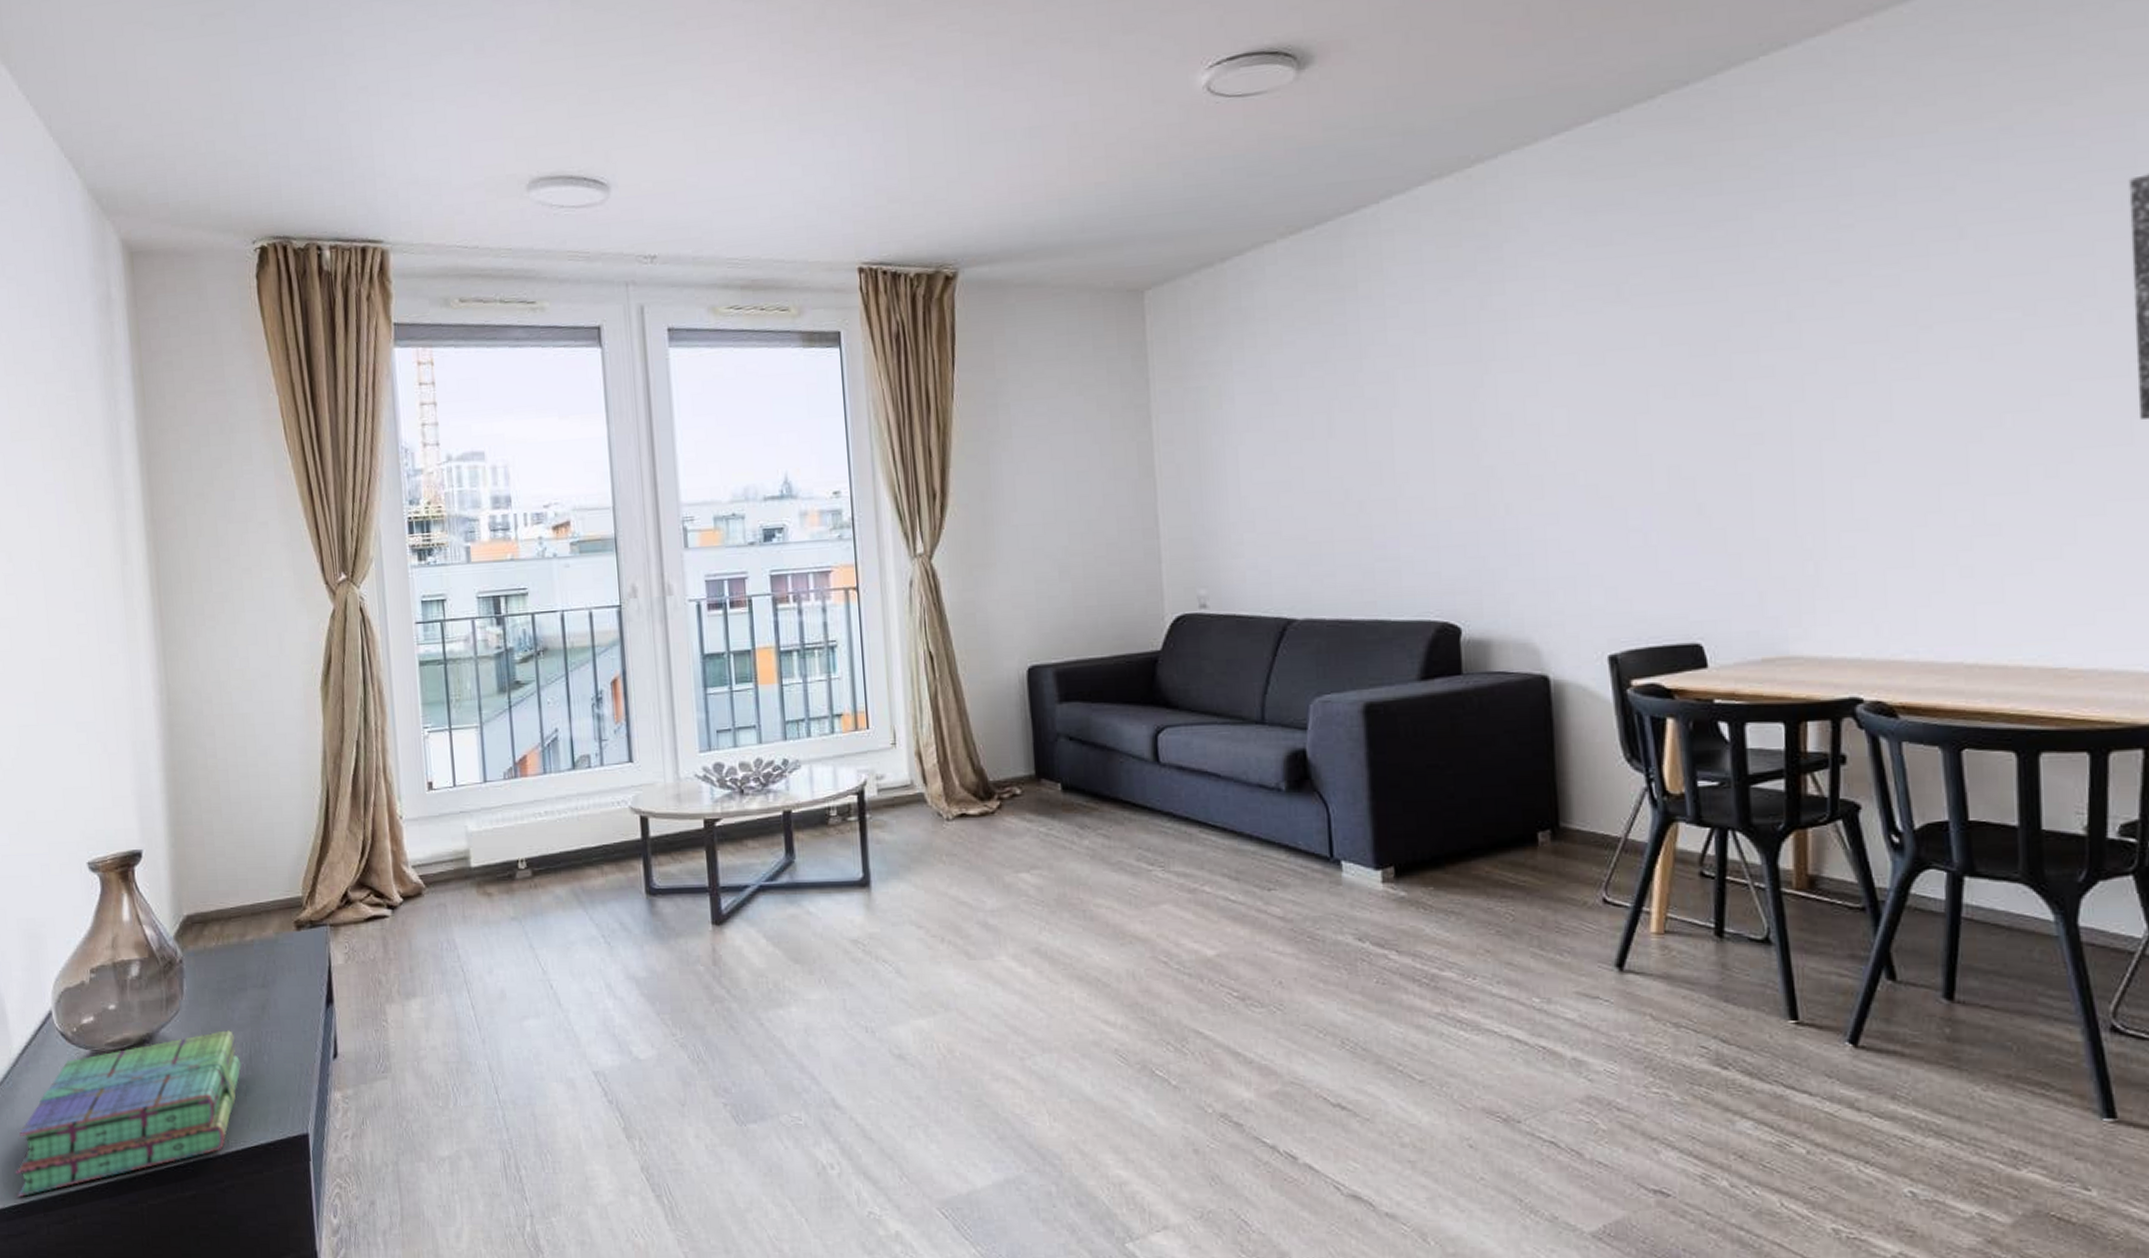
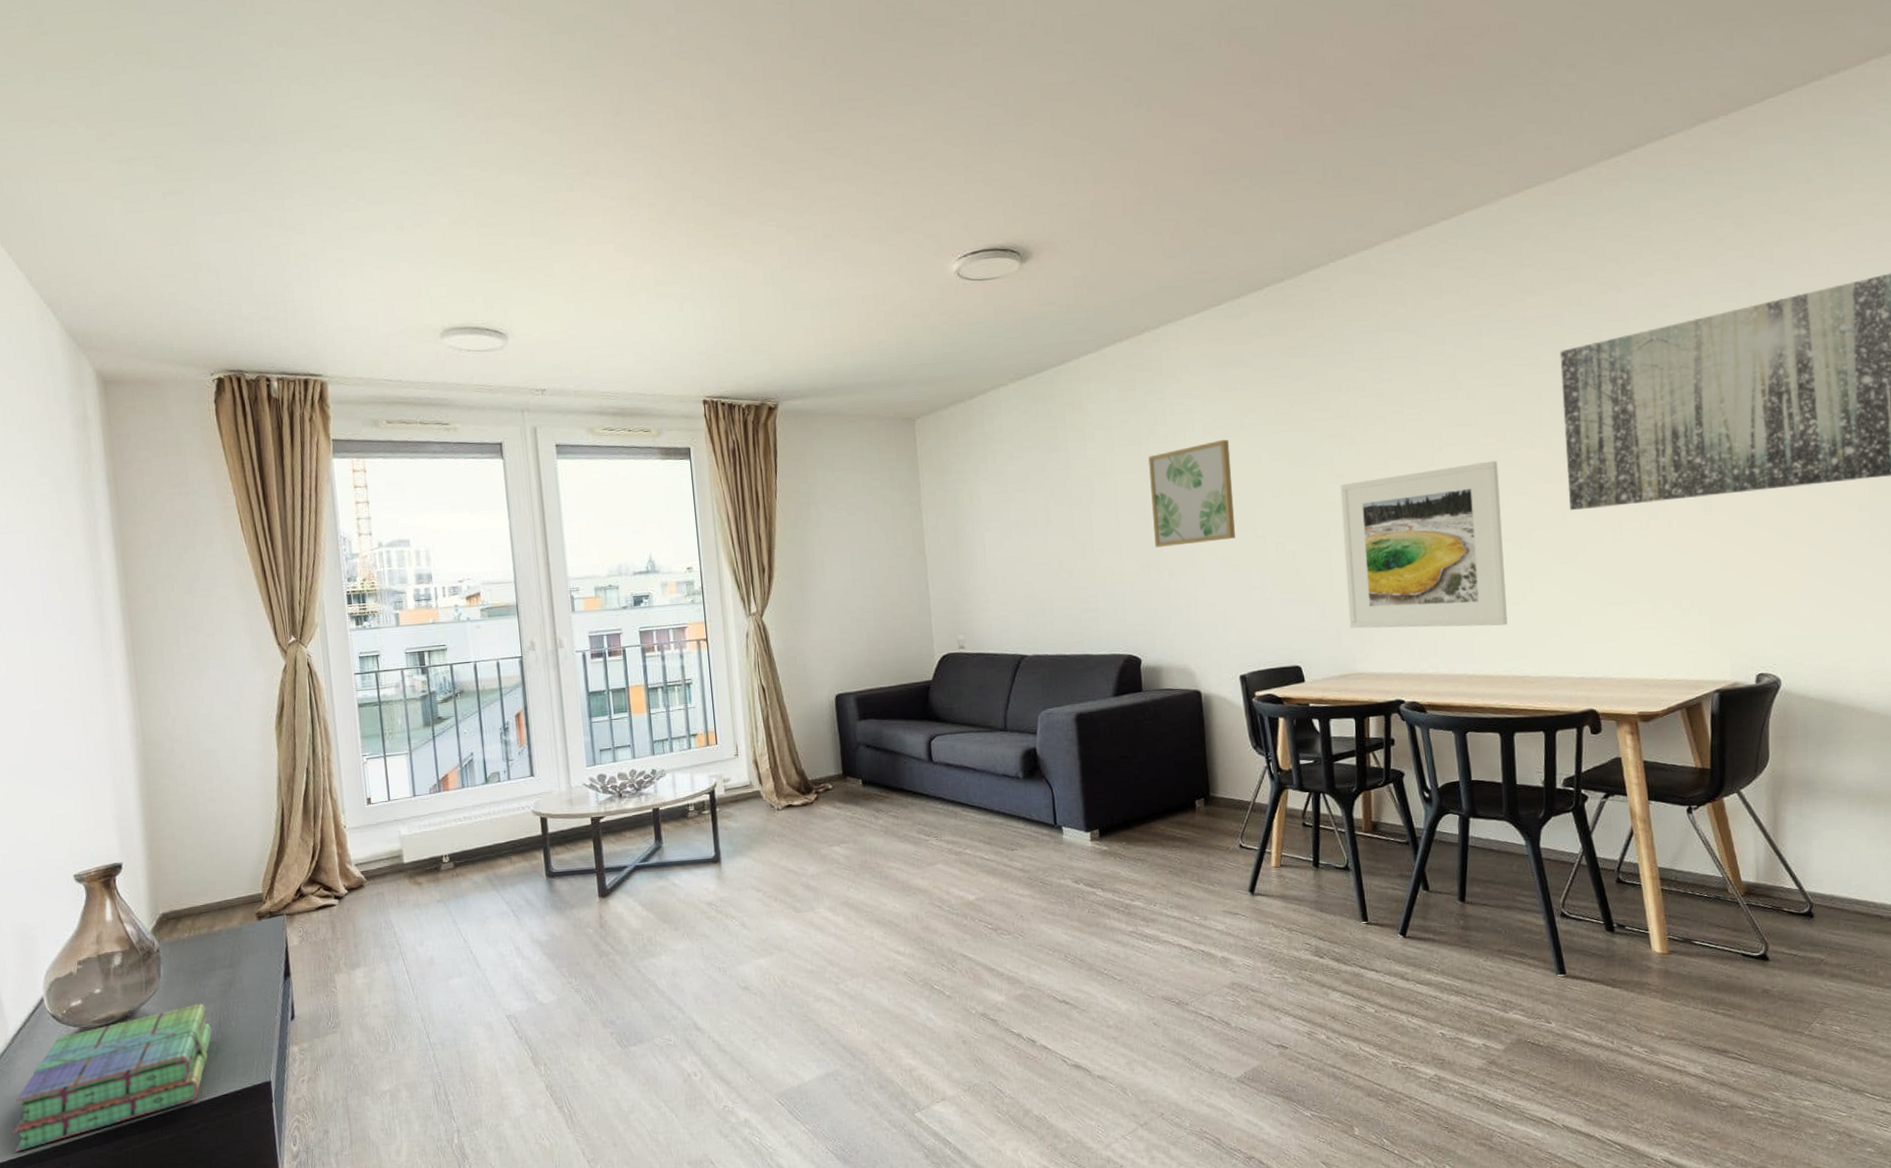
wall art: none [1478,315,1607,470] -> present [1148,439,1236,548]
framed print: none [1768,345,2033,593] -> present [1340,460,1508,629]

